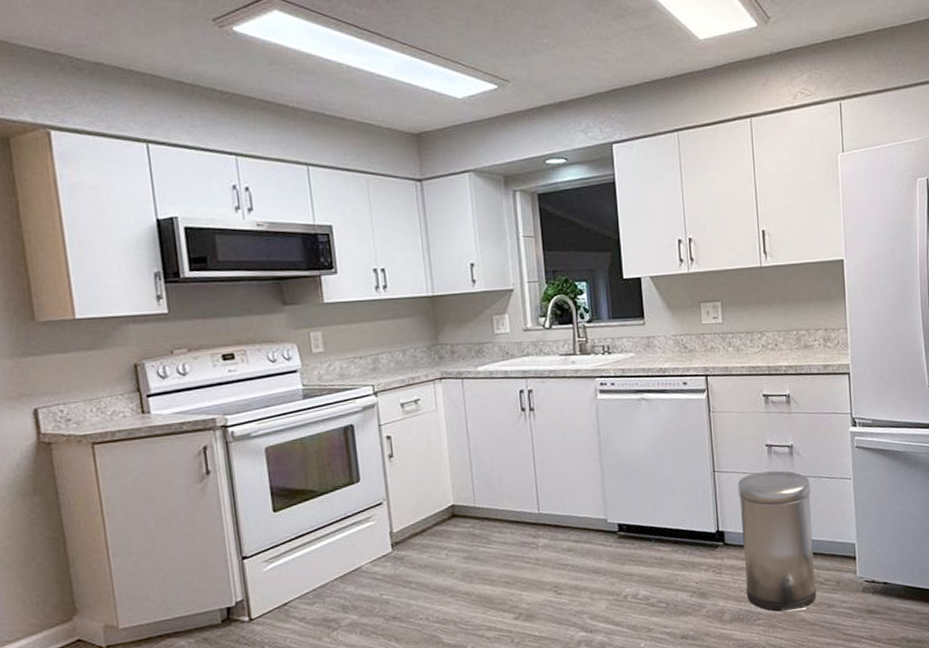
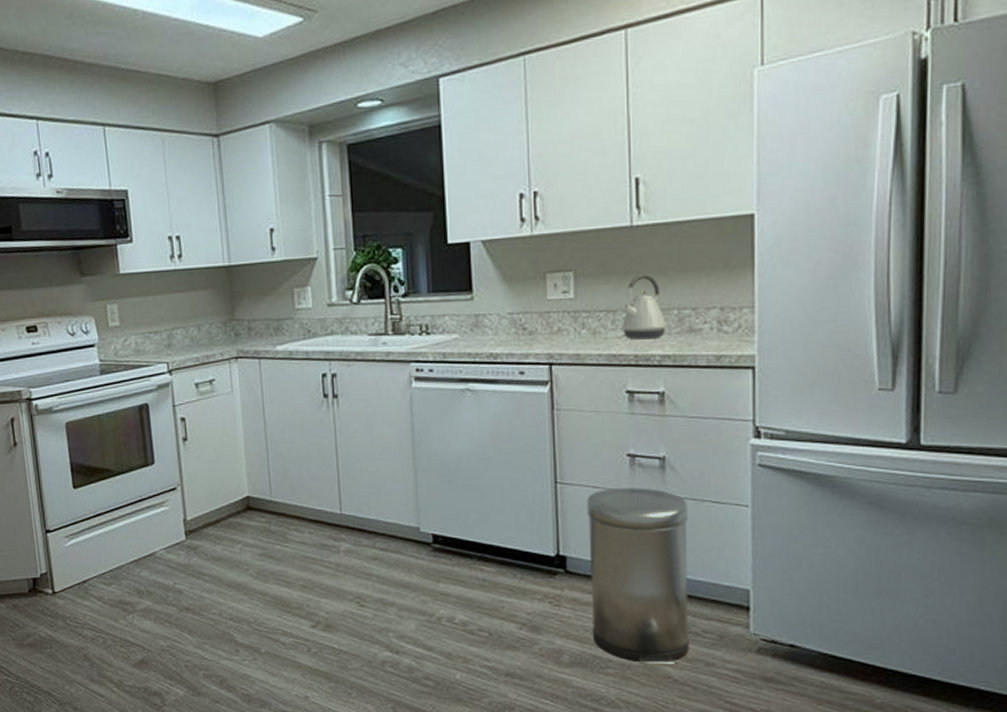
kettle: none [757,304,790,355] -> present [622,274,667,340]

